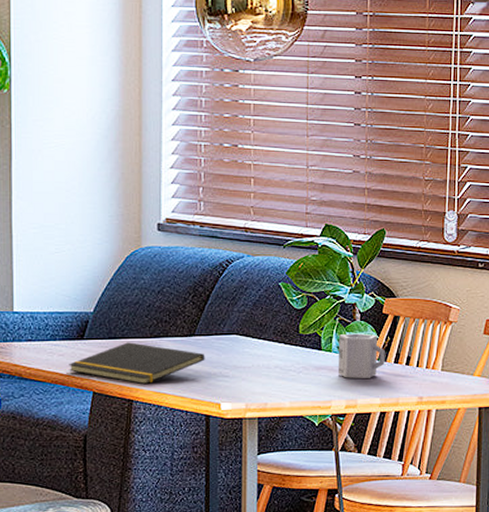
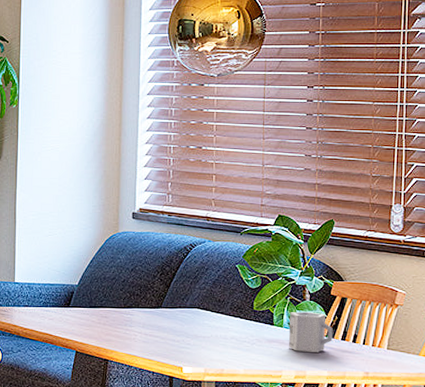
notepad: present [69,342,205,385] -> none [57,311,170,348]

